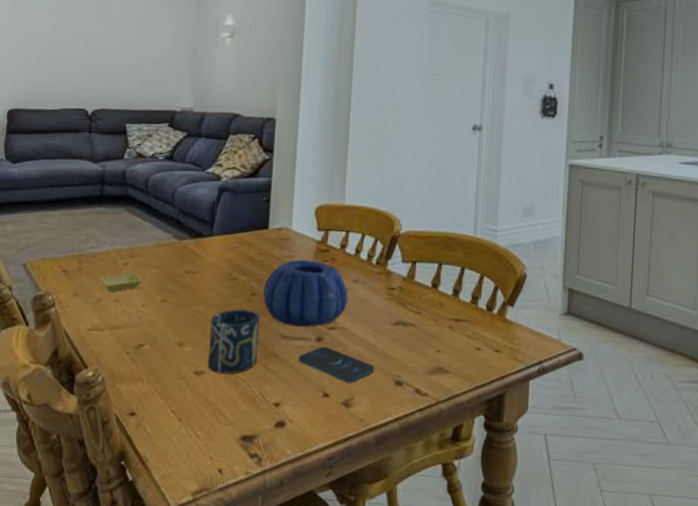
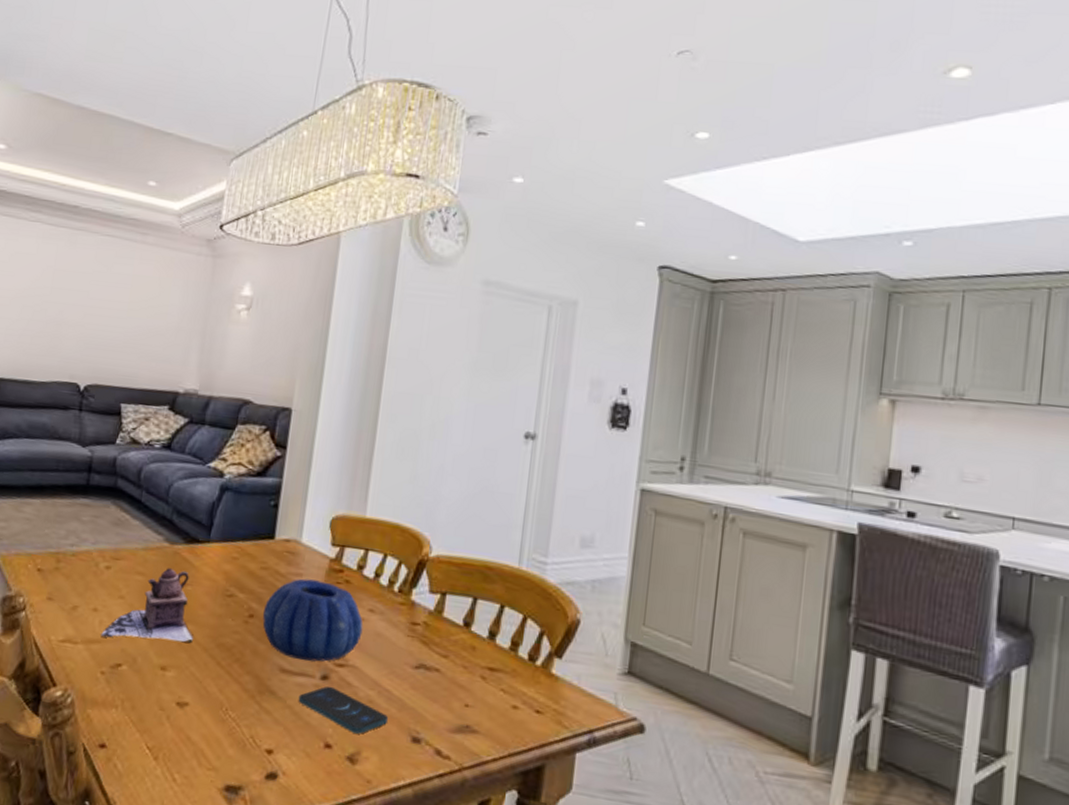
saucer: present [100,272,143,292] -> none [78,578,127,599]
teapot: none [124,260,205,323] -> present [101,568,194,643]
cup: present [208,309,260,374] -> none [193,631,257,709]

